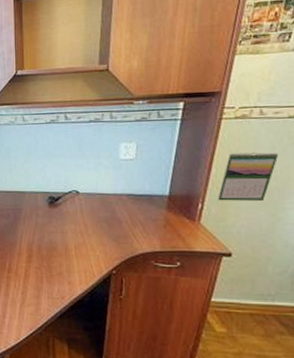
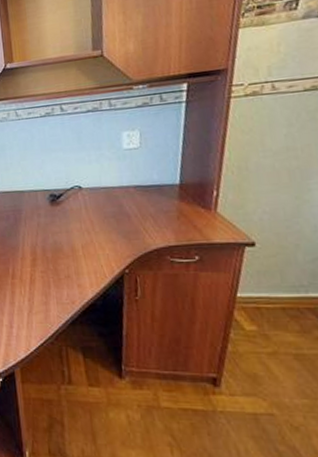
calendar: present [218,151,279,201] -> none [233,129,298,187]

